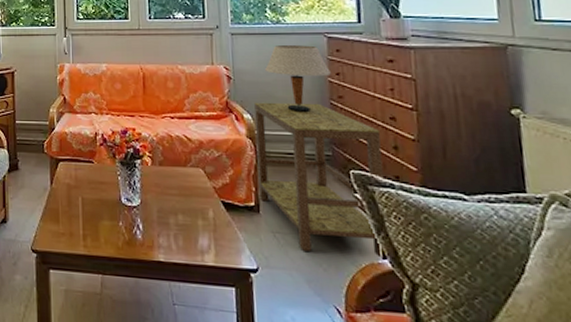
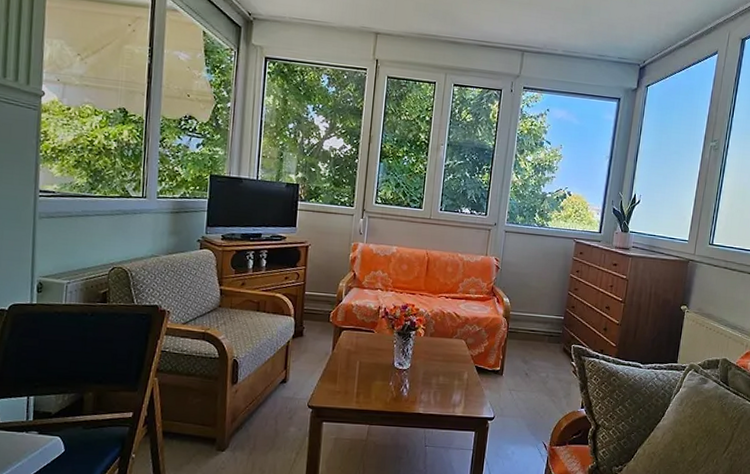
side table: present [254,102,384,258] -> none [504,289,598,408]
table lamp: present [265,45,331,113] -> none [526,245,573,299]

